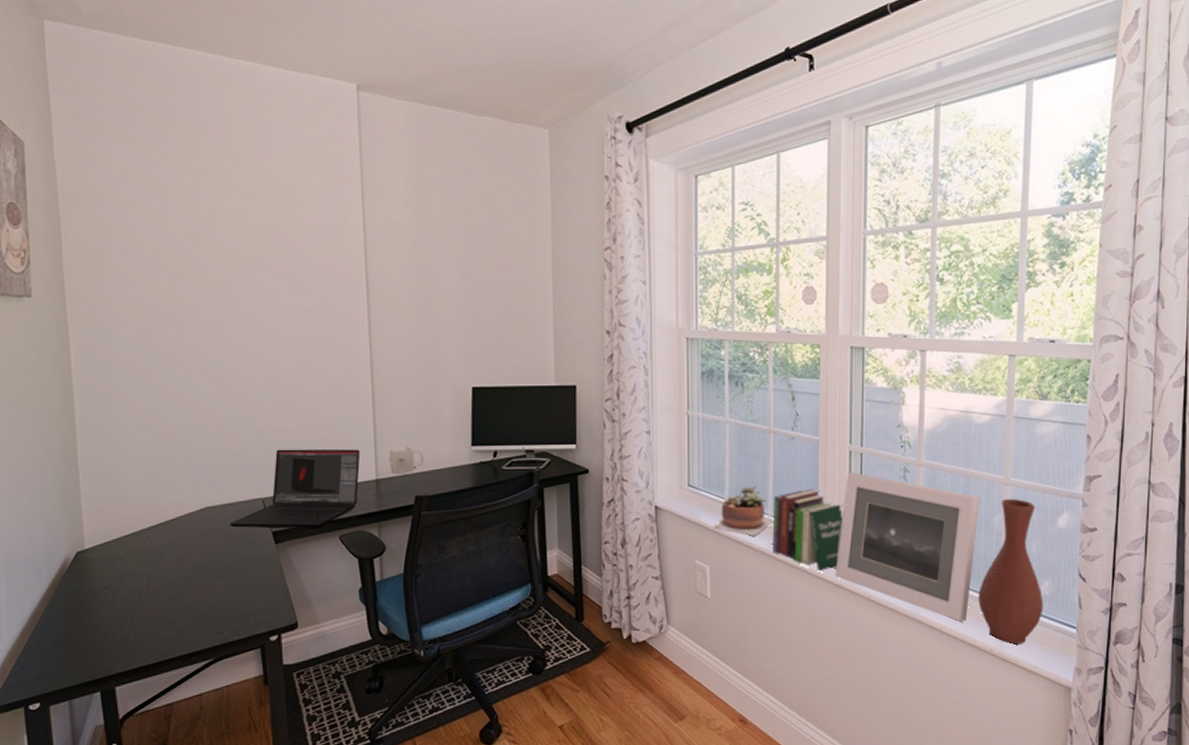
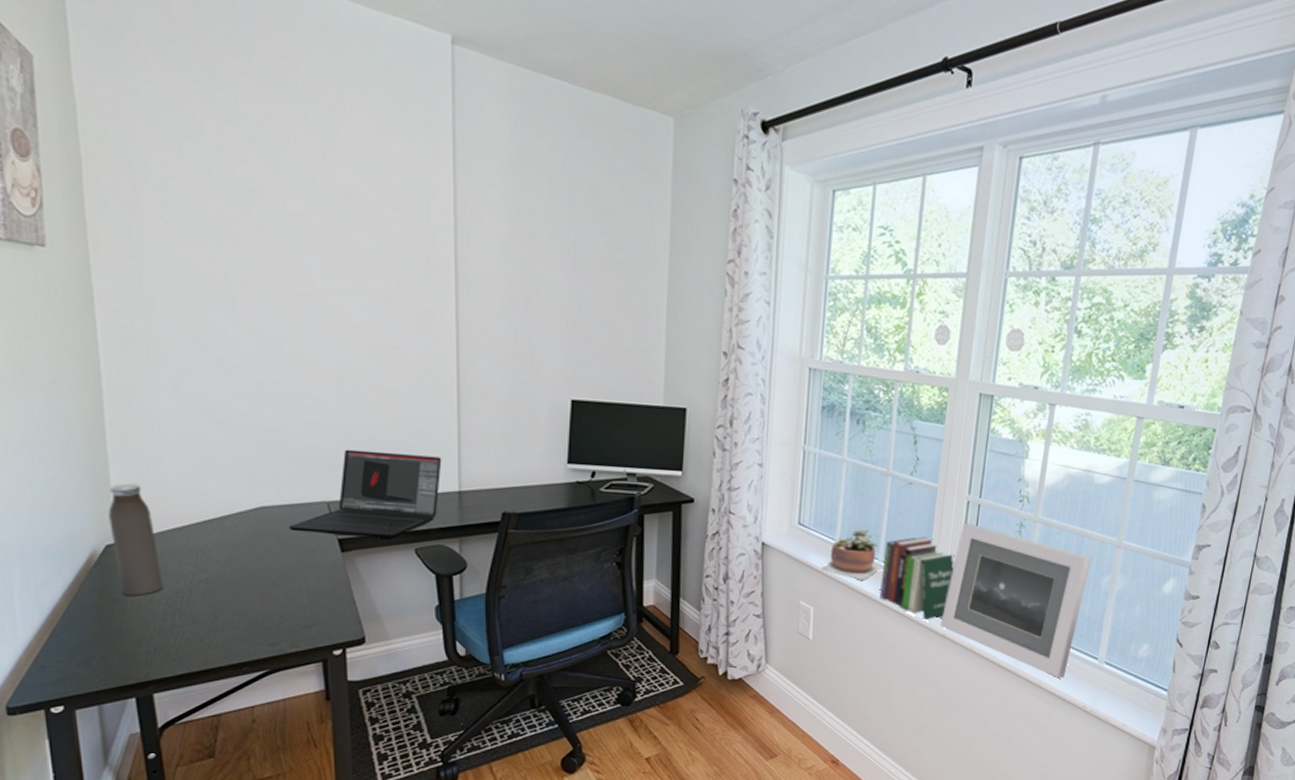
water bottle: none [79,495,124,597] -> present [108,483,163,596]
mug: present [390,446,423,474] -> none [475,457,513,488]
vase: present [978,498,1044,645] -> none [1077,561,1145,703]

